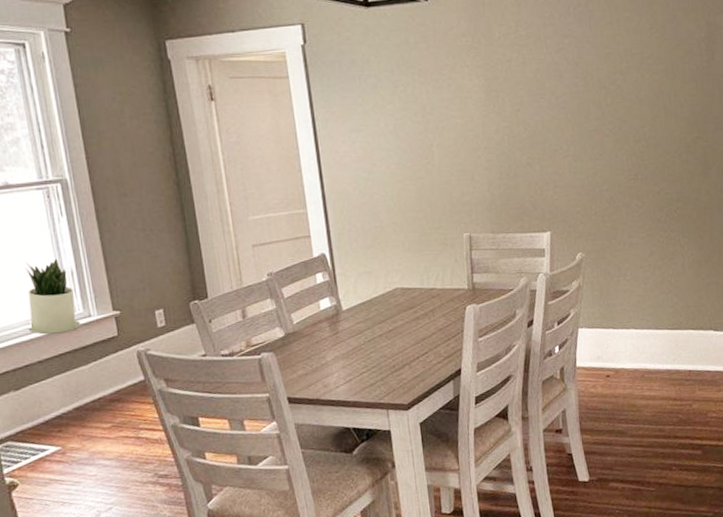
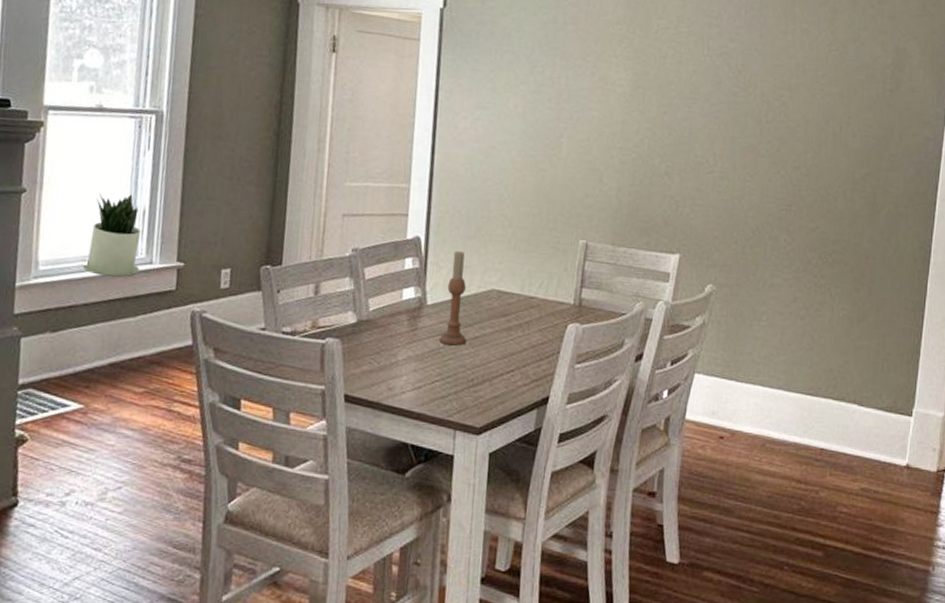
candlestick: none [357,259,383,341] -> present [440,250,466,346]

